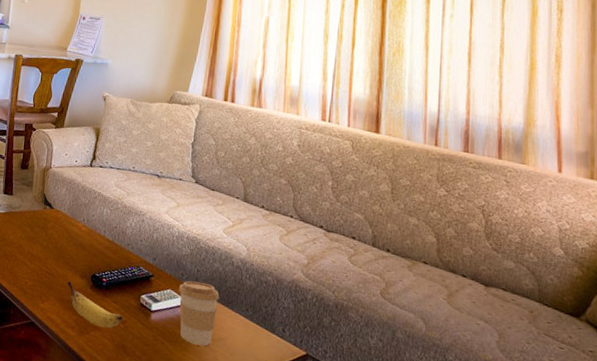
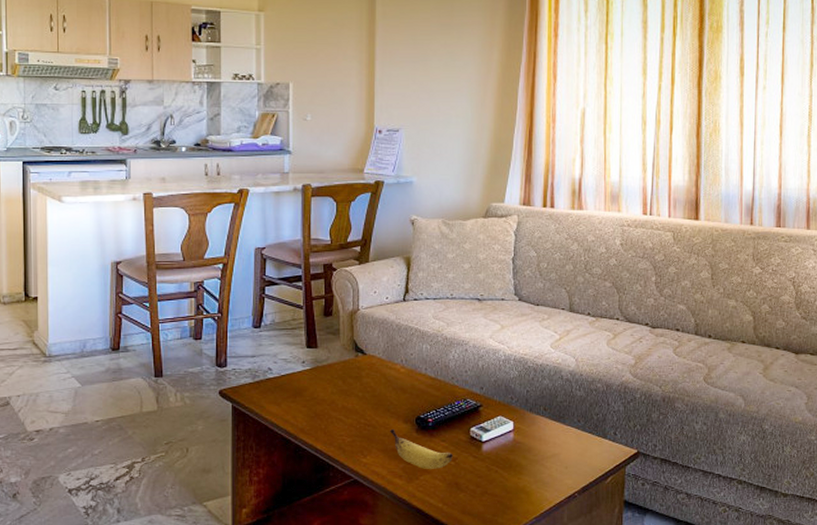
coffee cup: present [179,280,220,346] -> none [509,403,551,466]

